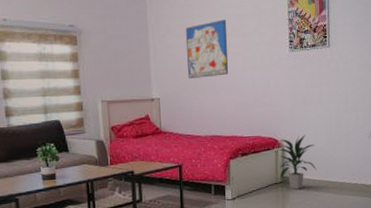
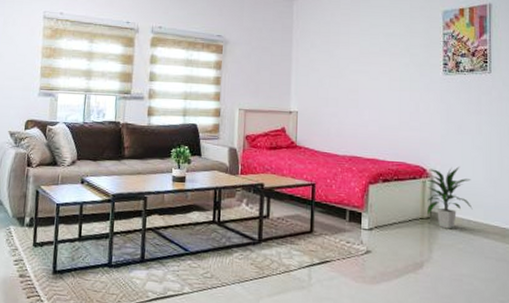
wall art: present [186,19,229,78] -> none [330,38,375,95]

